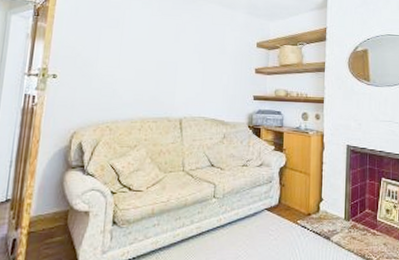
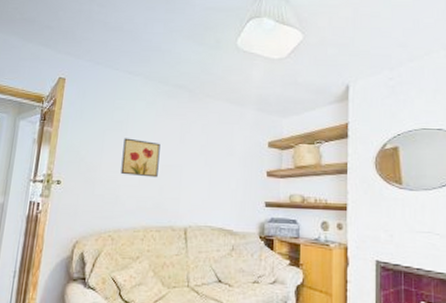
wall art: none [117,35,156,73] -> present [120,138,161,178]

